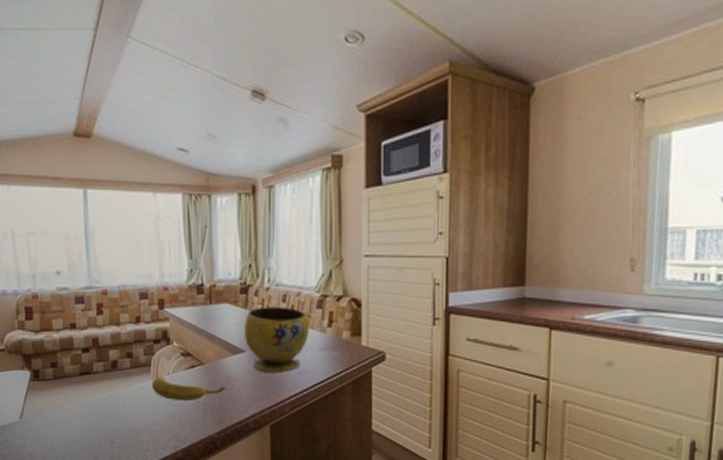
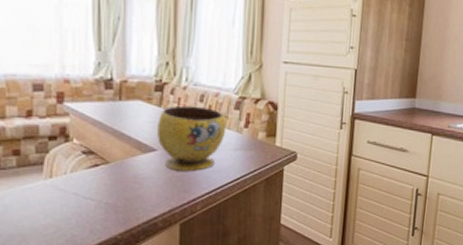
banana: present [151,377,226,402] -> none [43,177,133,203]

